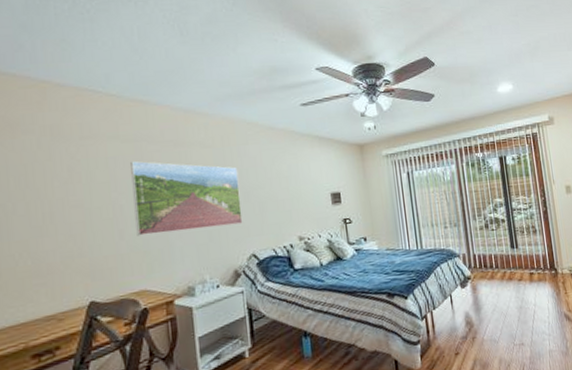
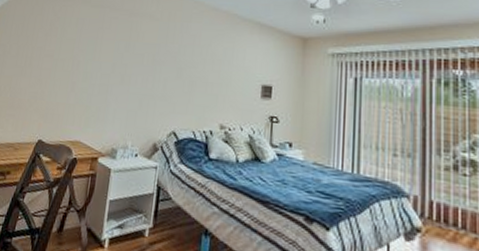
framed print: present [130,160,243,236] -> none [84,24,177,99]

